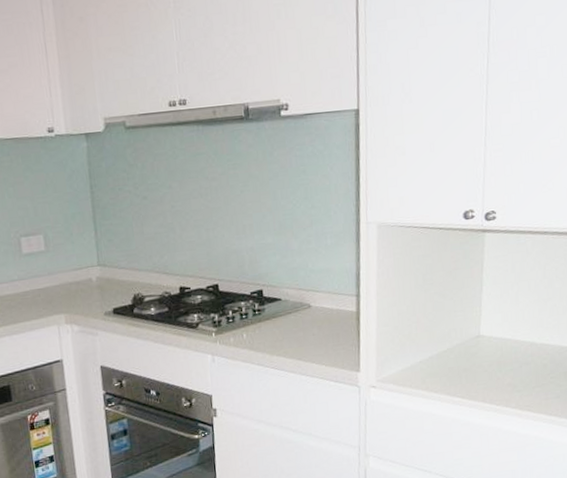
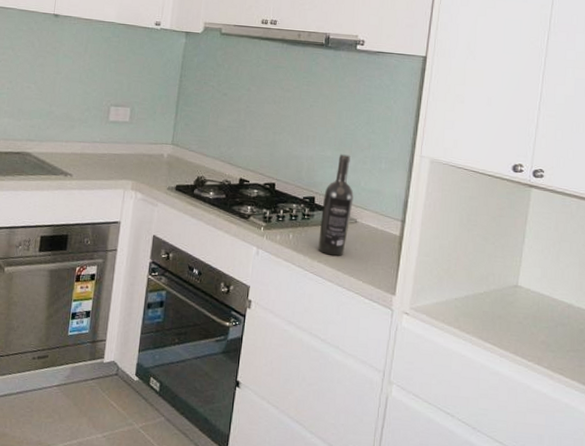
wine bottle: none [271,237,304,347] -> present [318,154,354,256]

